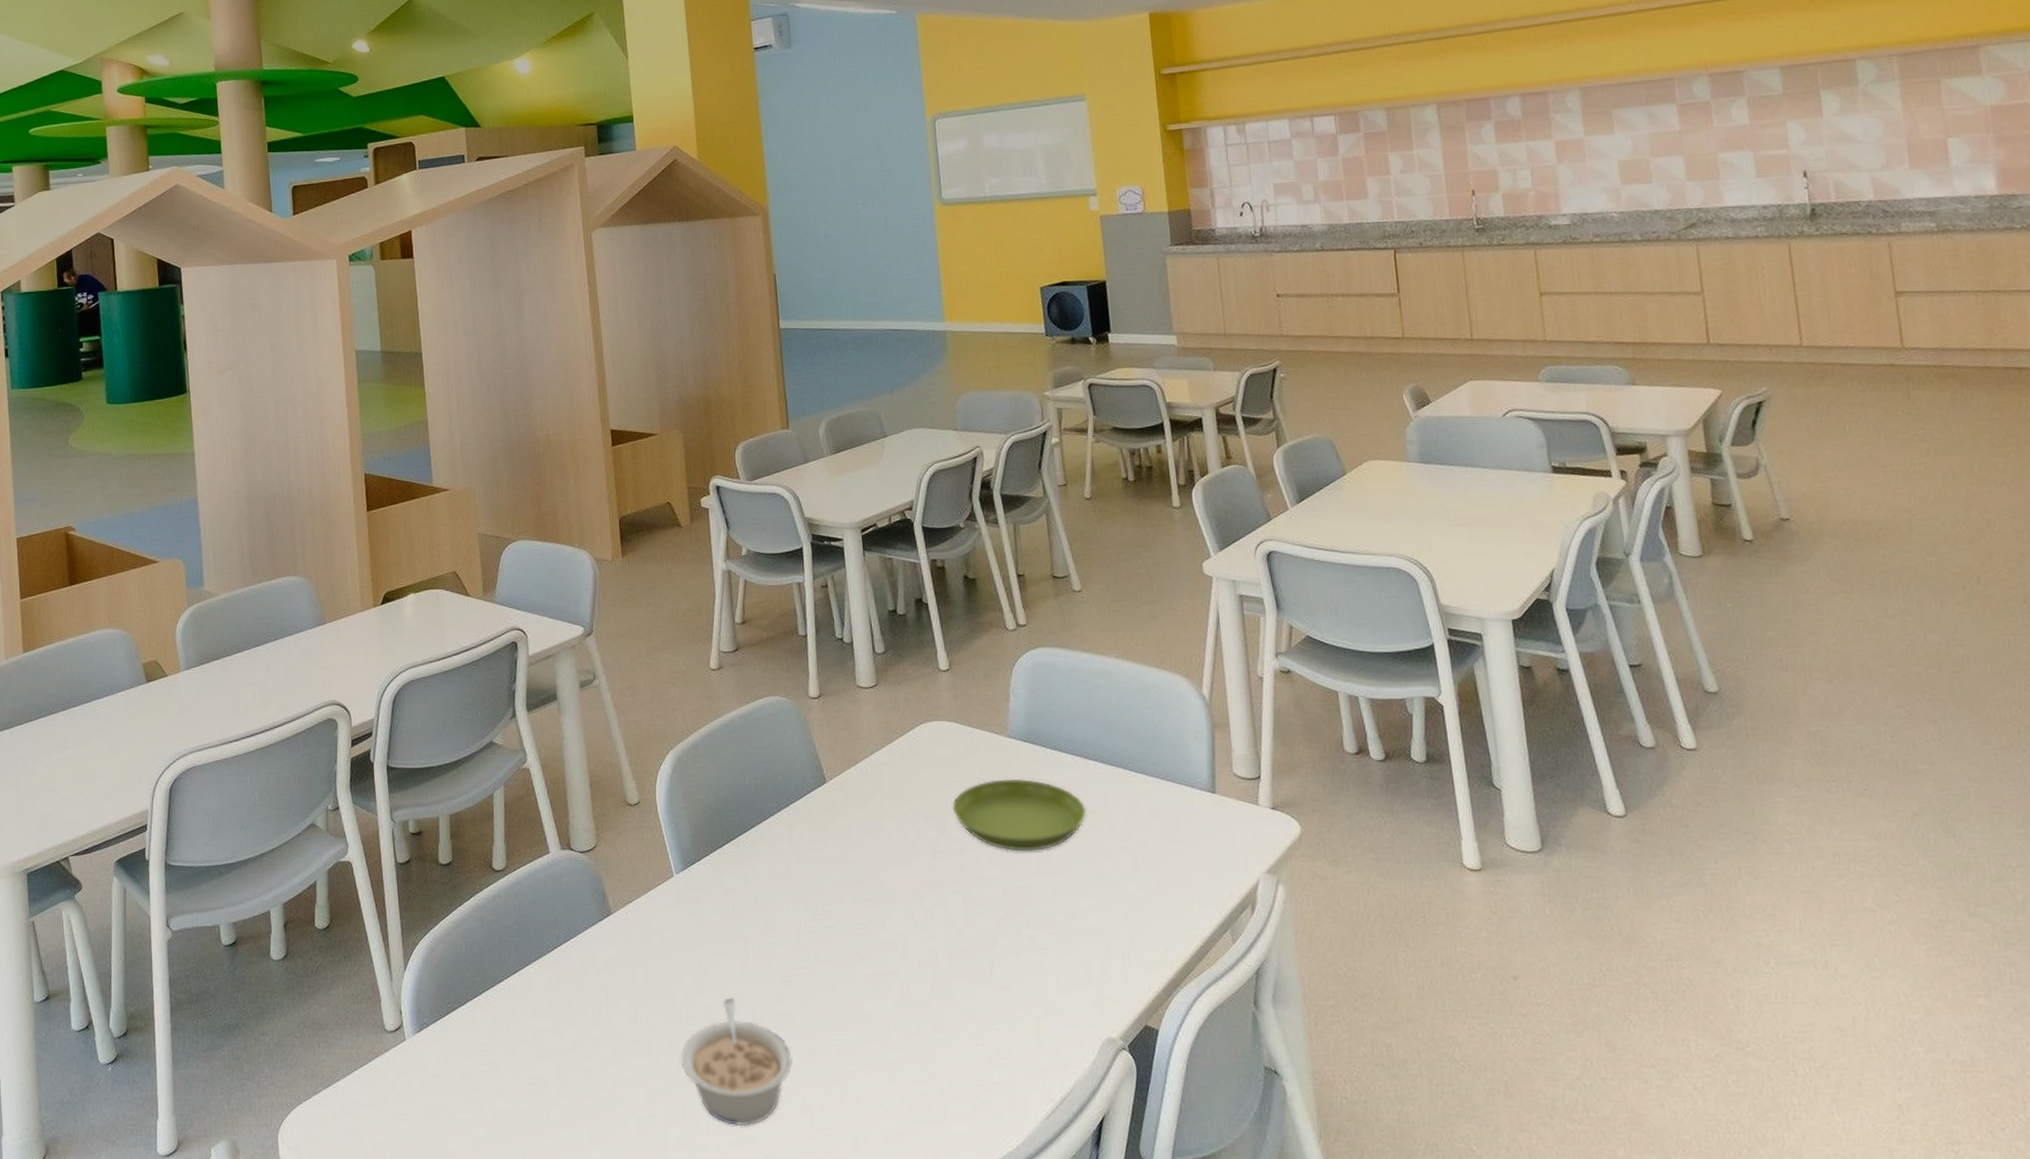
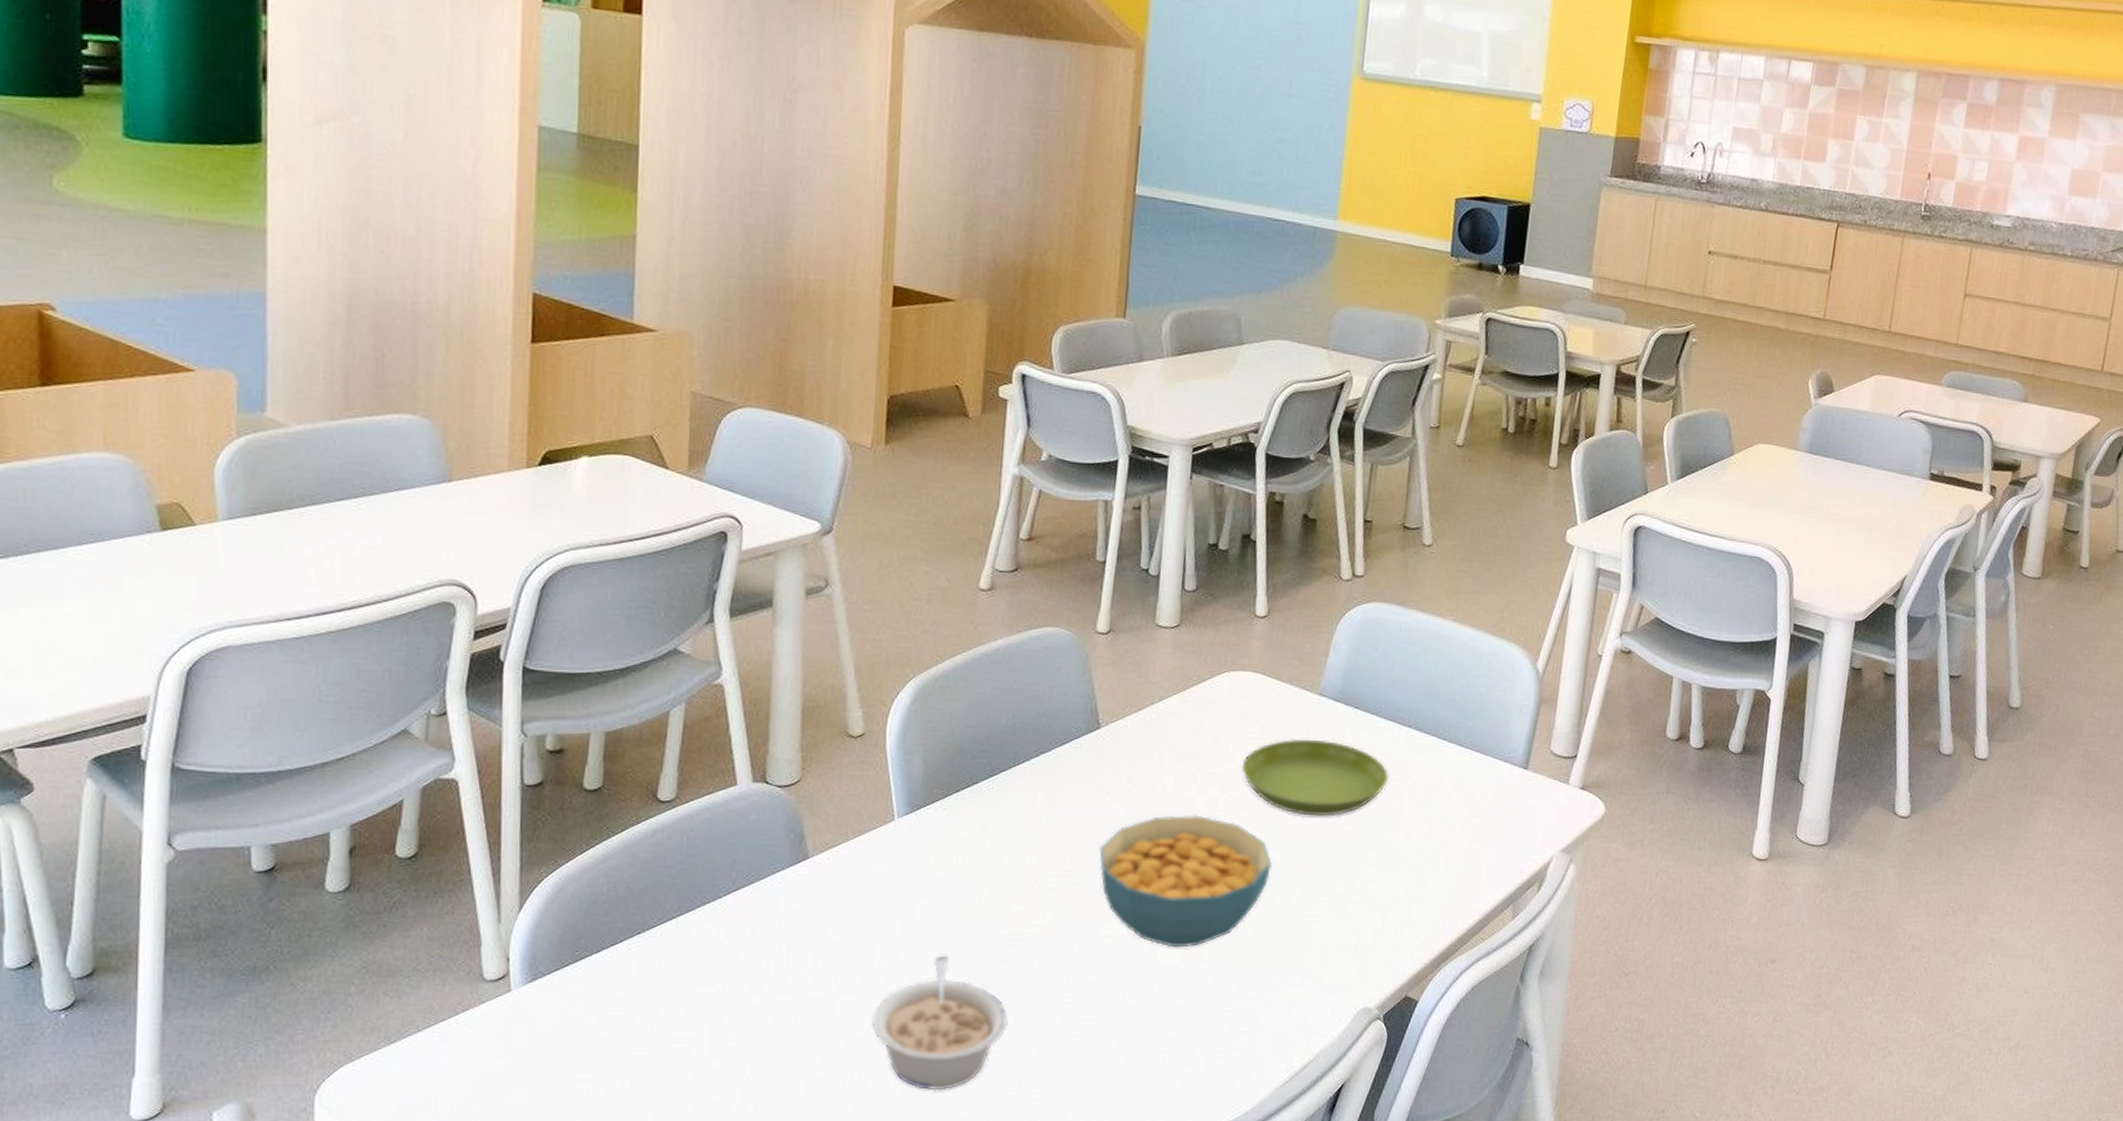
cereal bowl: none [844,856,997,984] -> present [1099,815,1272,948]

